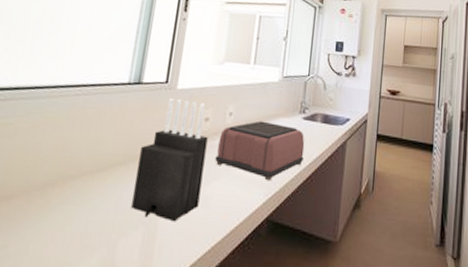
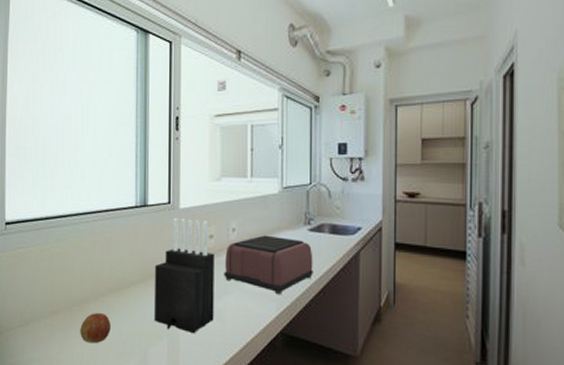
apple: none [35,199,78,235] -> present [80,313,111,344]

